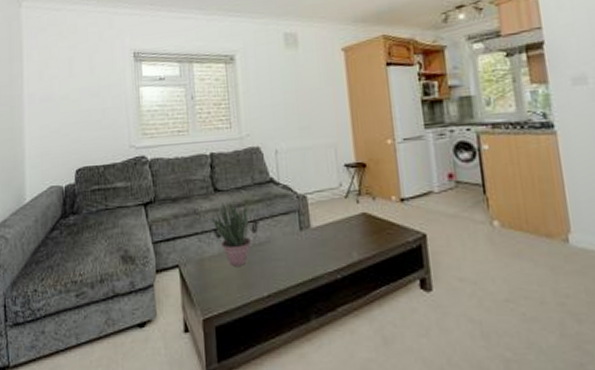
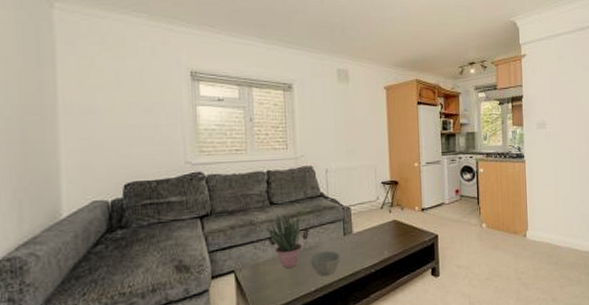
bowl: none [261,248,297,278] -> present [310,251,341,275]

